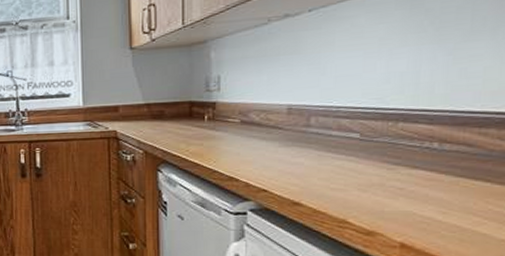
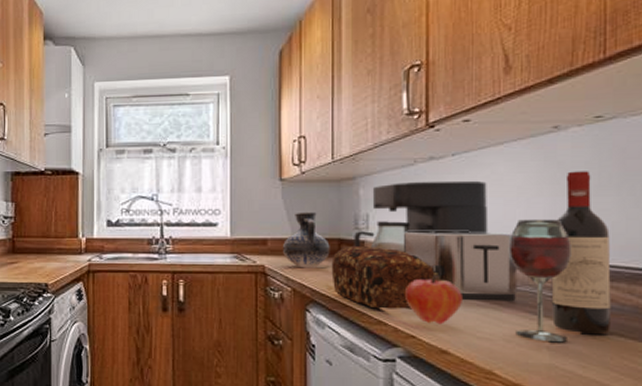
ceramic jug: none [133,77,181,132] -> present [282,212,330,268]
bread loaf: none [182,106,290,166] -> present [331,245,437,310]
coffee maker: none [205,34,347,111] -> present [354,180,489,253]
toaster: none [255,85,376,154] -> present [403,231,518,302]
fruit: none [256,129,316,178] -> present [404,273,462,325]
wineglass: none [368,68,437,191] -> present [510,219,572,343]
wine bottle: none [411,16,481,182] -> present [551,171,611,335]

